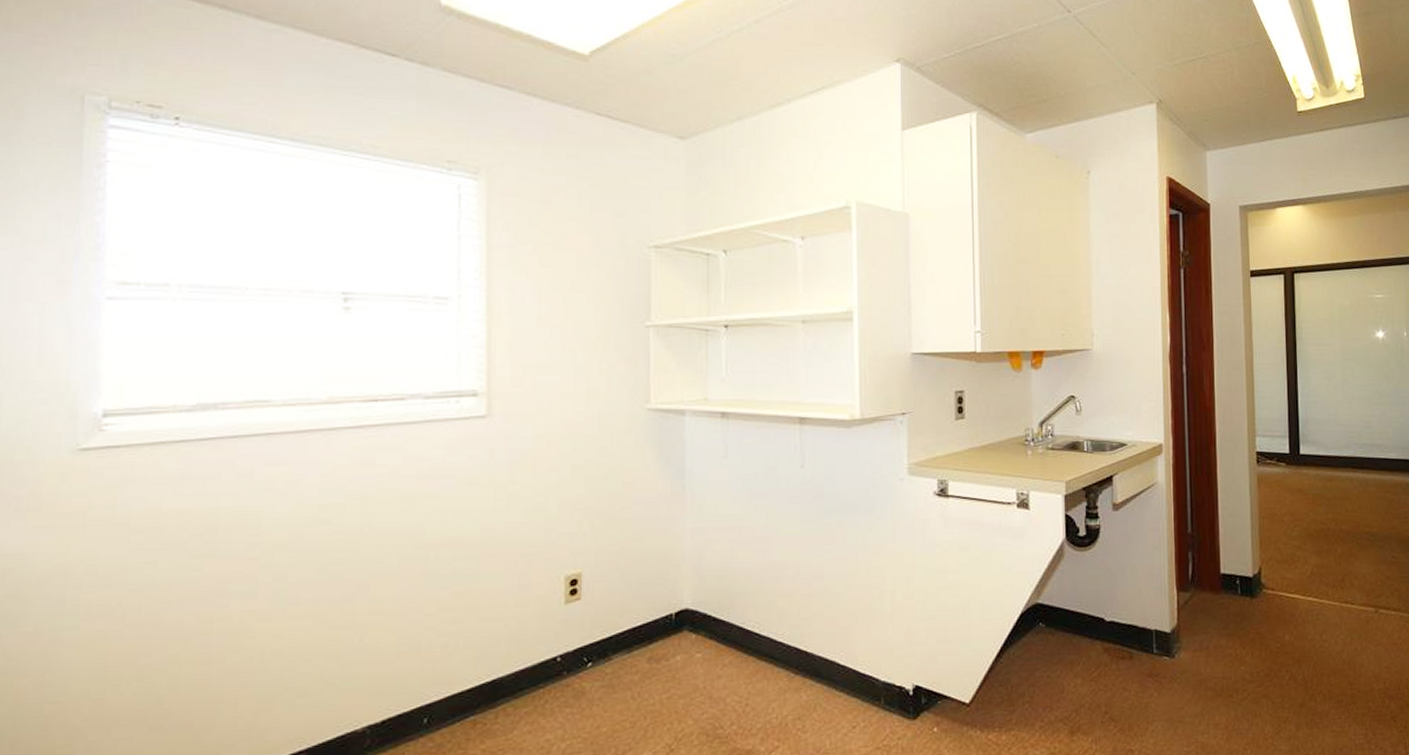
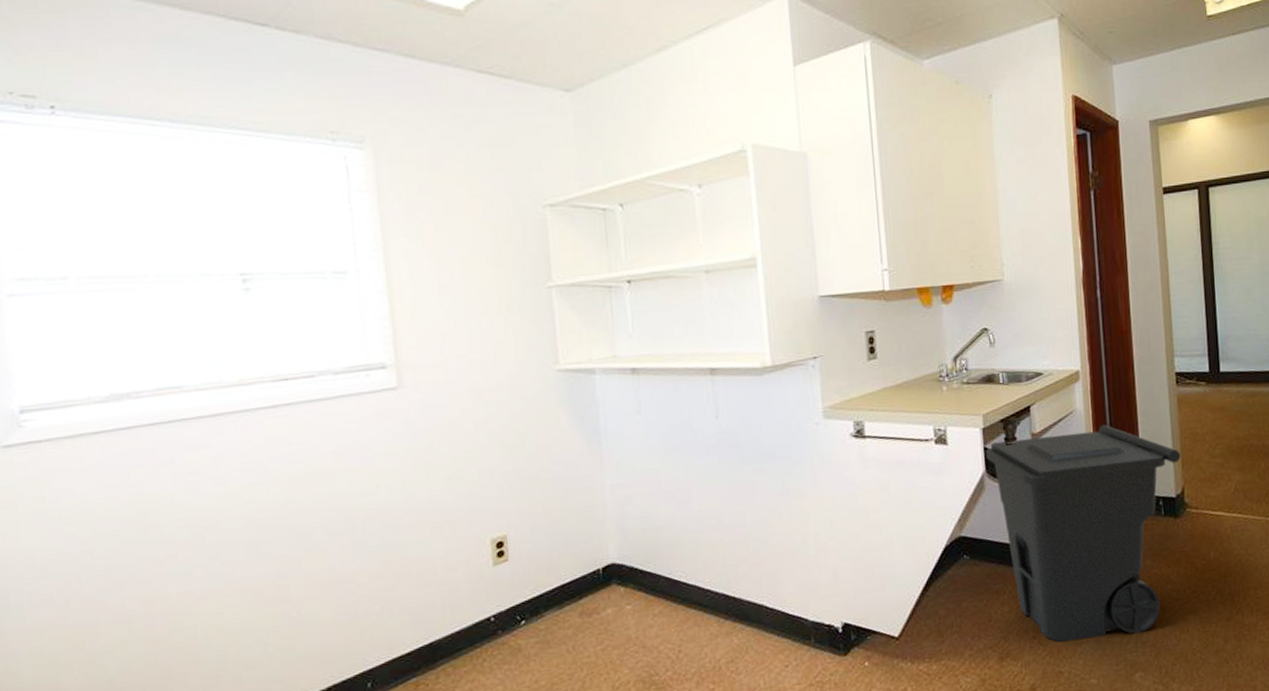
trash can: none [1066,499,1259,720] -> present [985,425,1181,643]

